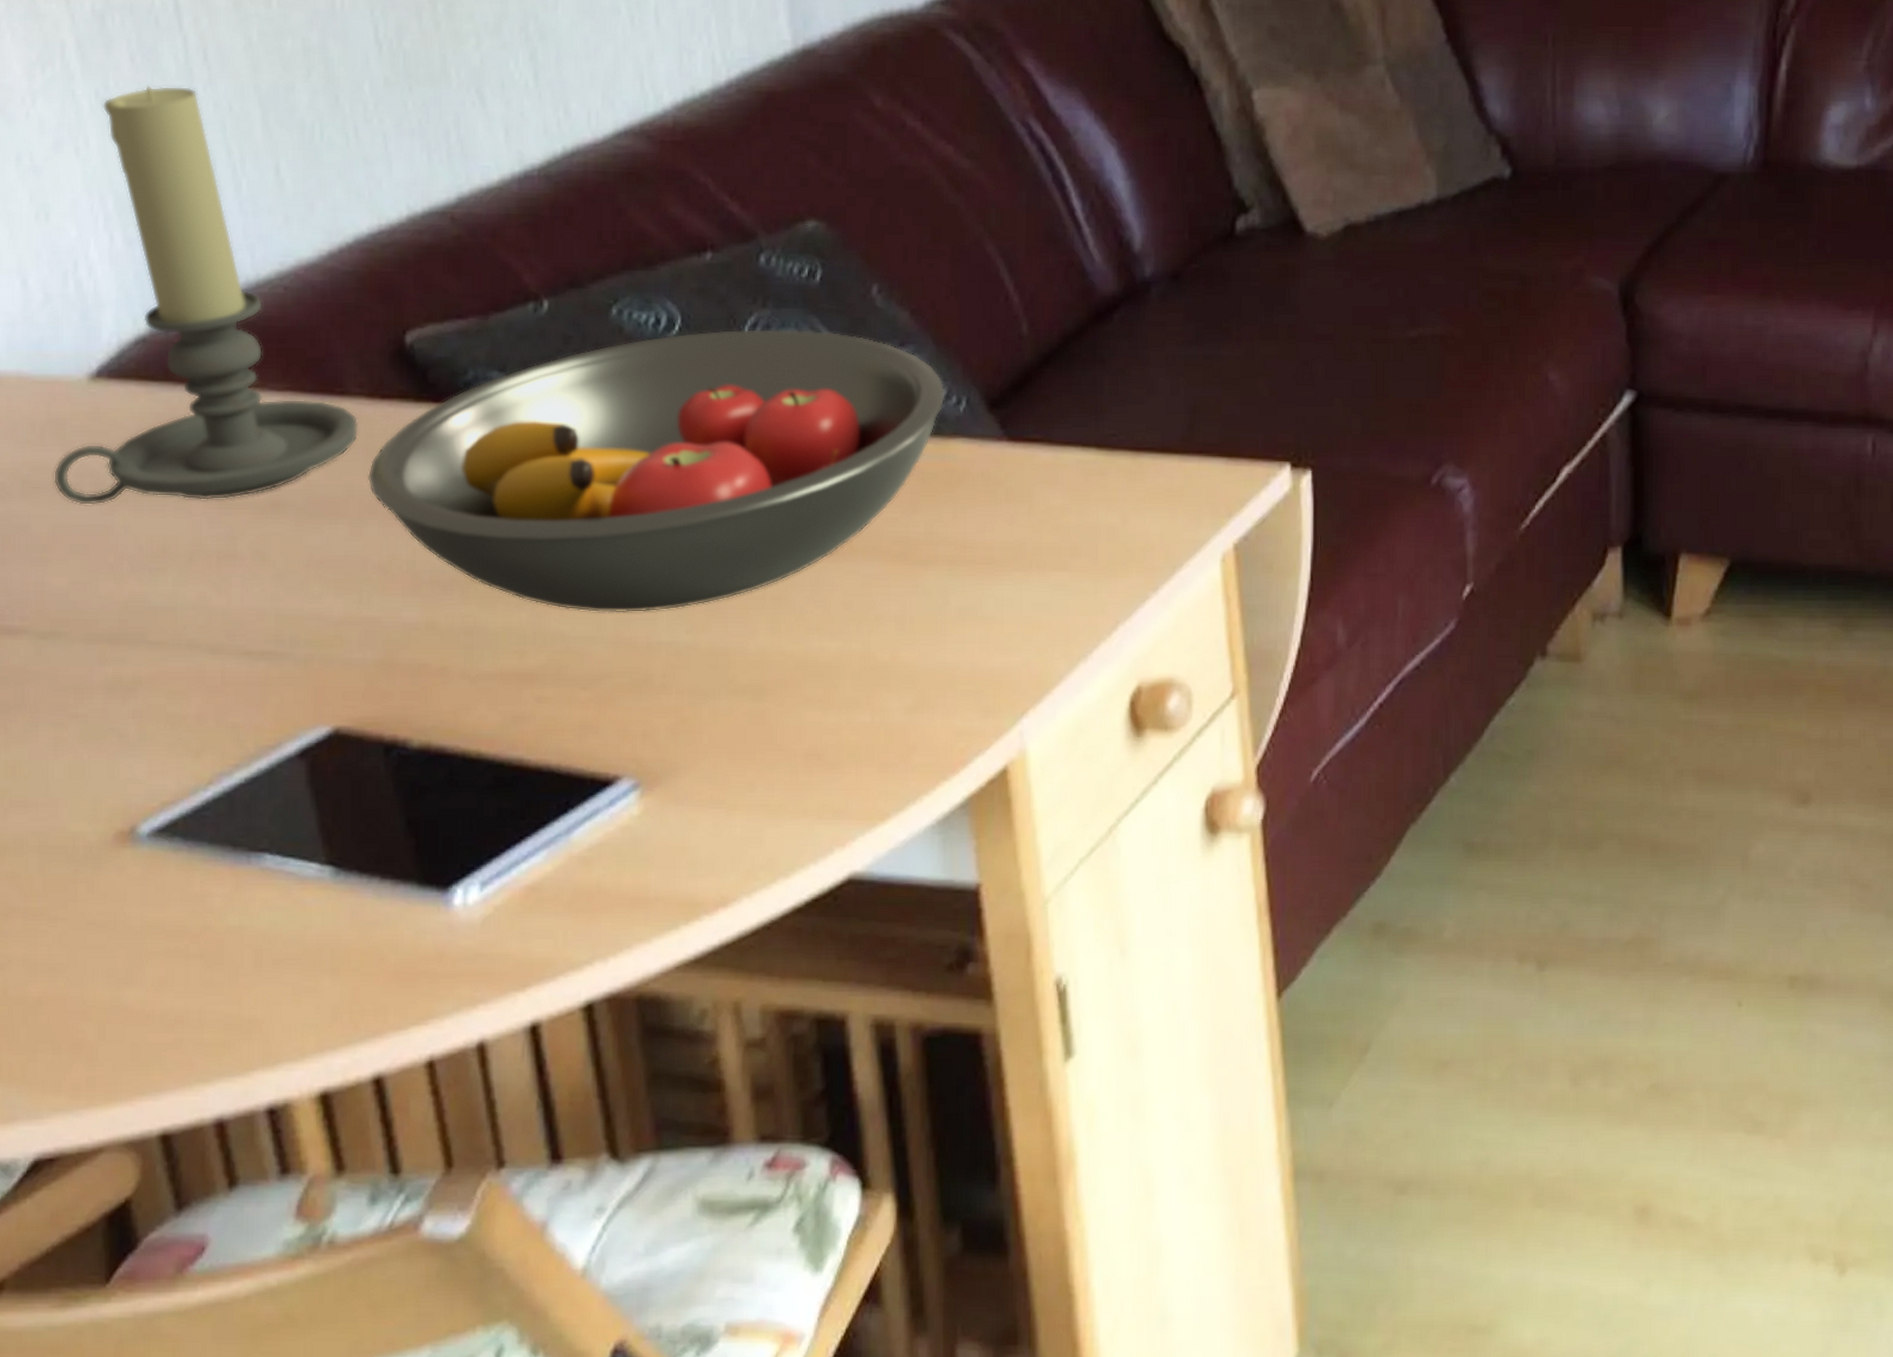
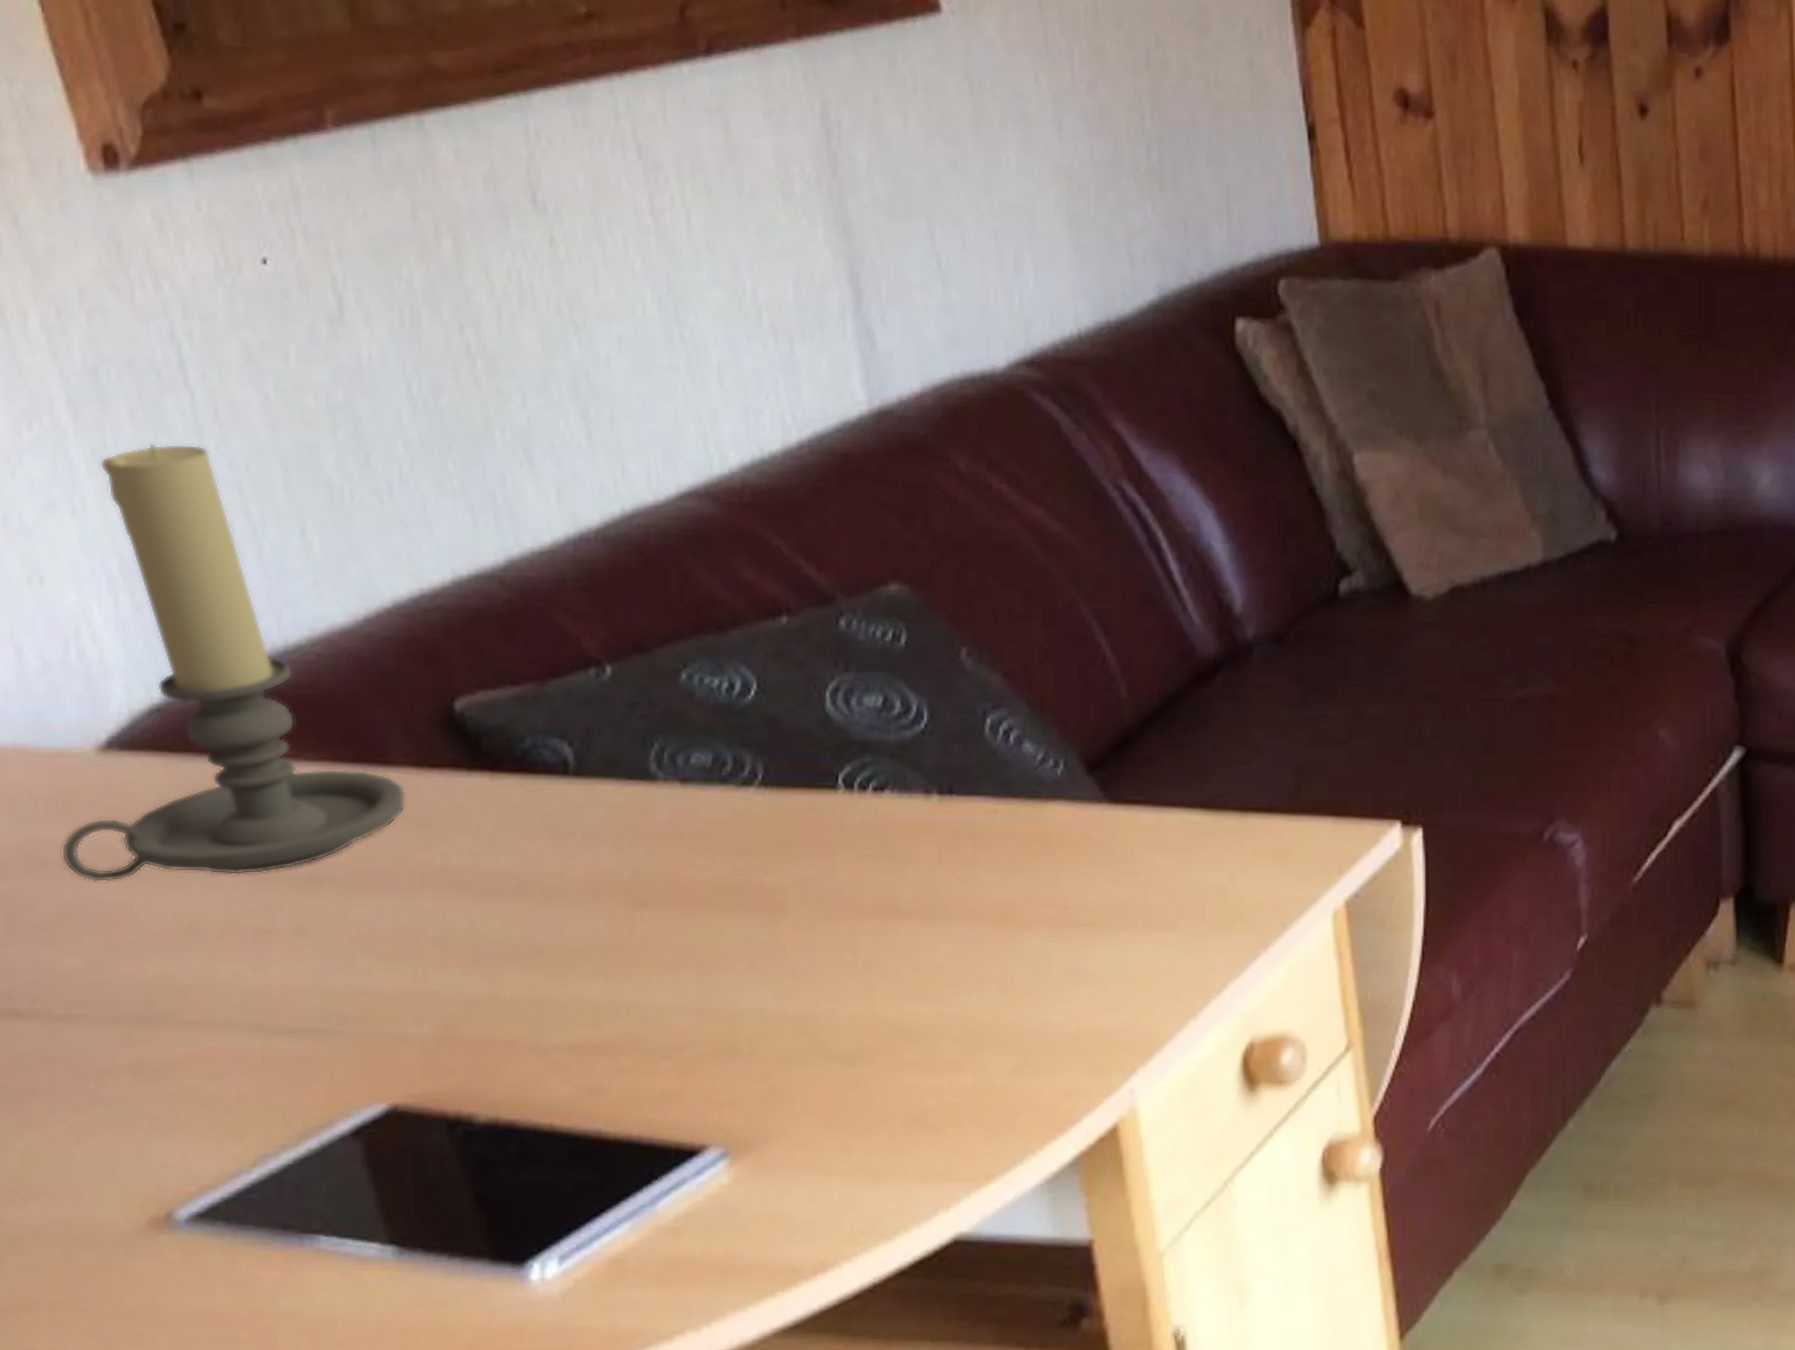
fruit bowl: present [367,328,947,613] -> none [417,693,1043,982]

